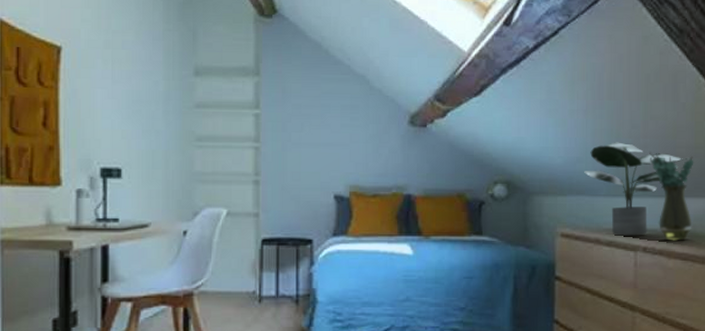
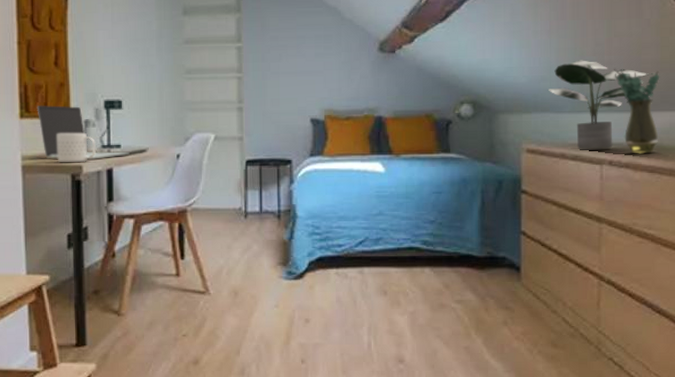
laptop: none [20,170,129,235] -> present [36,104,129,160]
mug: none [43,203,89,238] -> present [56,132,96,163]

